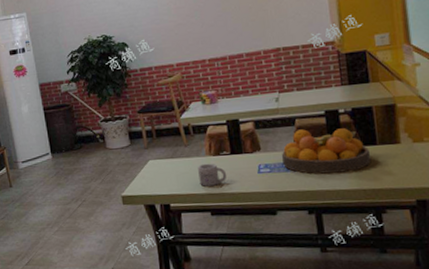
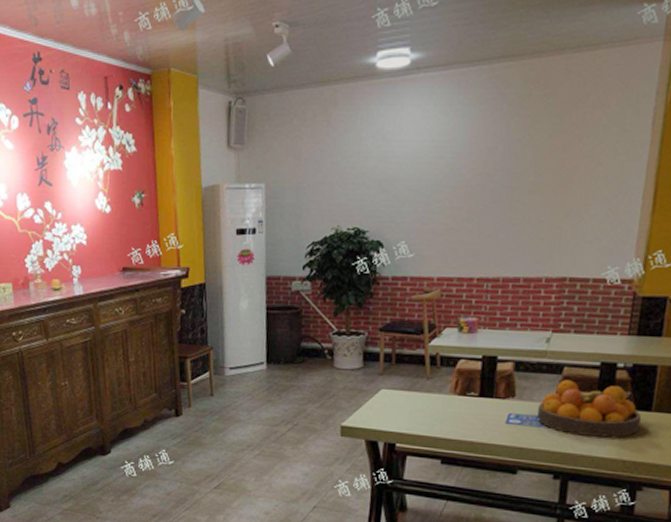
mug: present [198,163,227,187] -> none [435,402,470,430]

